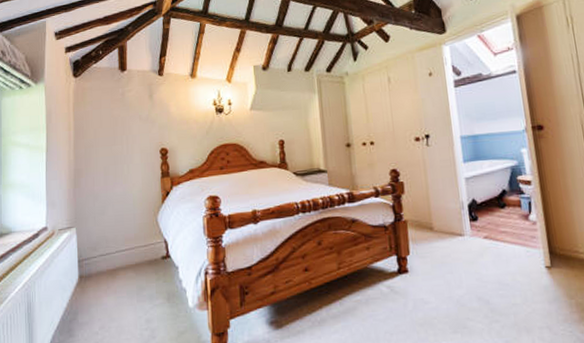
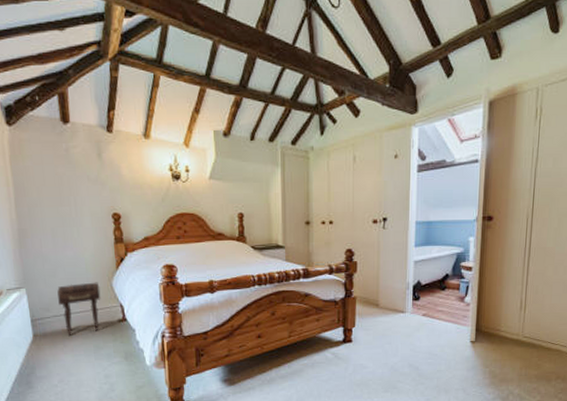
nightstand: none [105,217,146,277] -> present [57,282,101,337]

